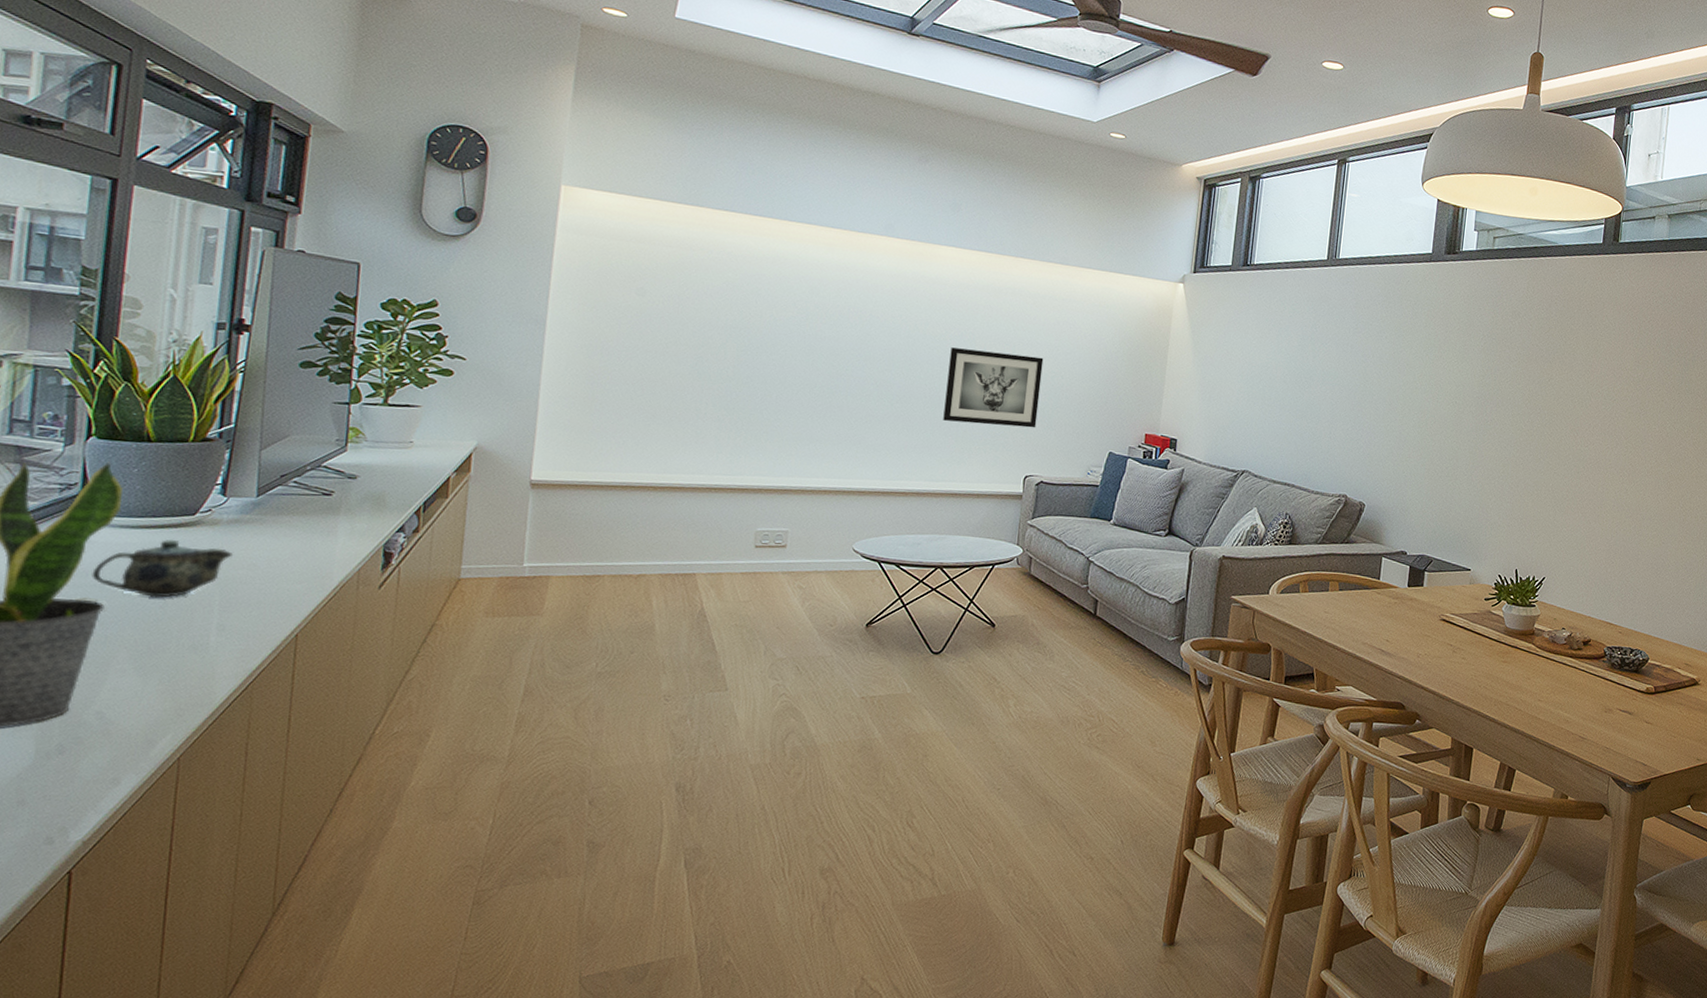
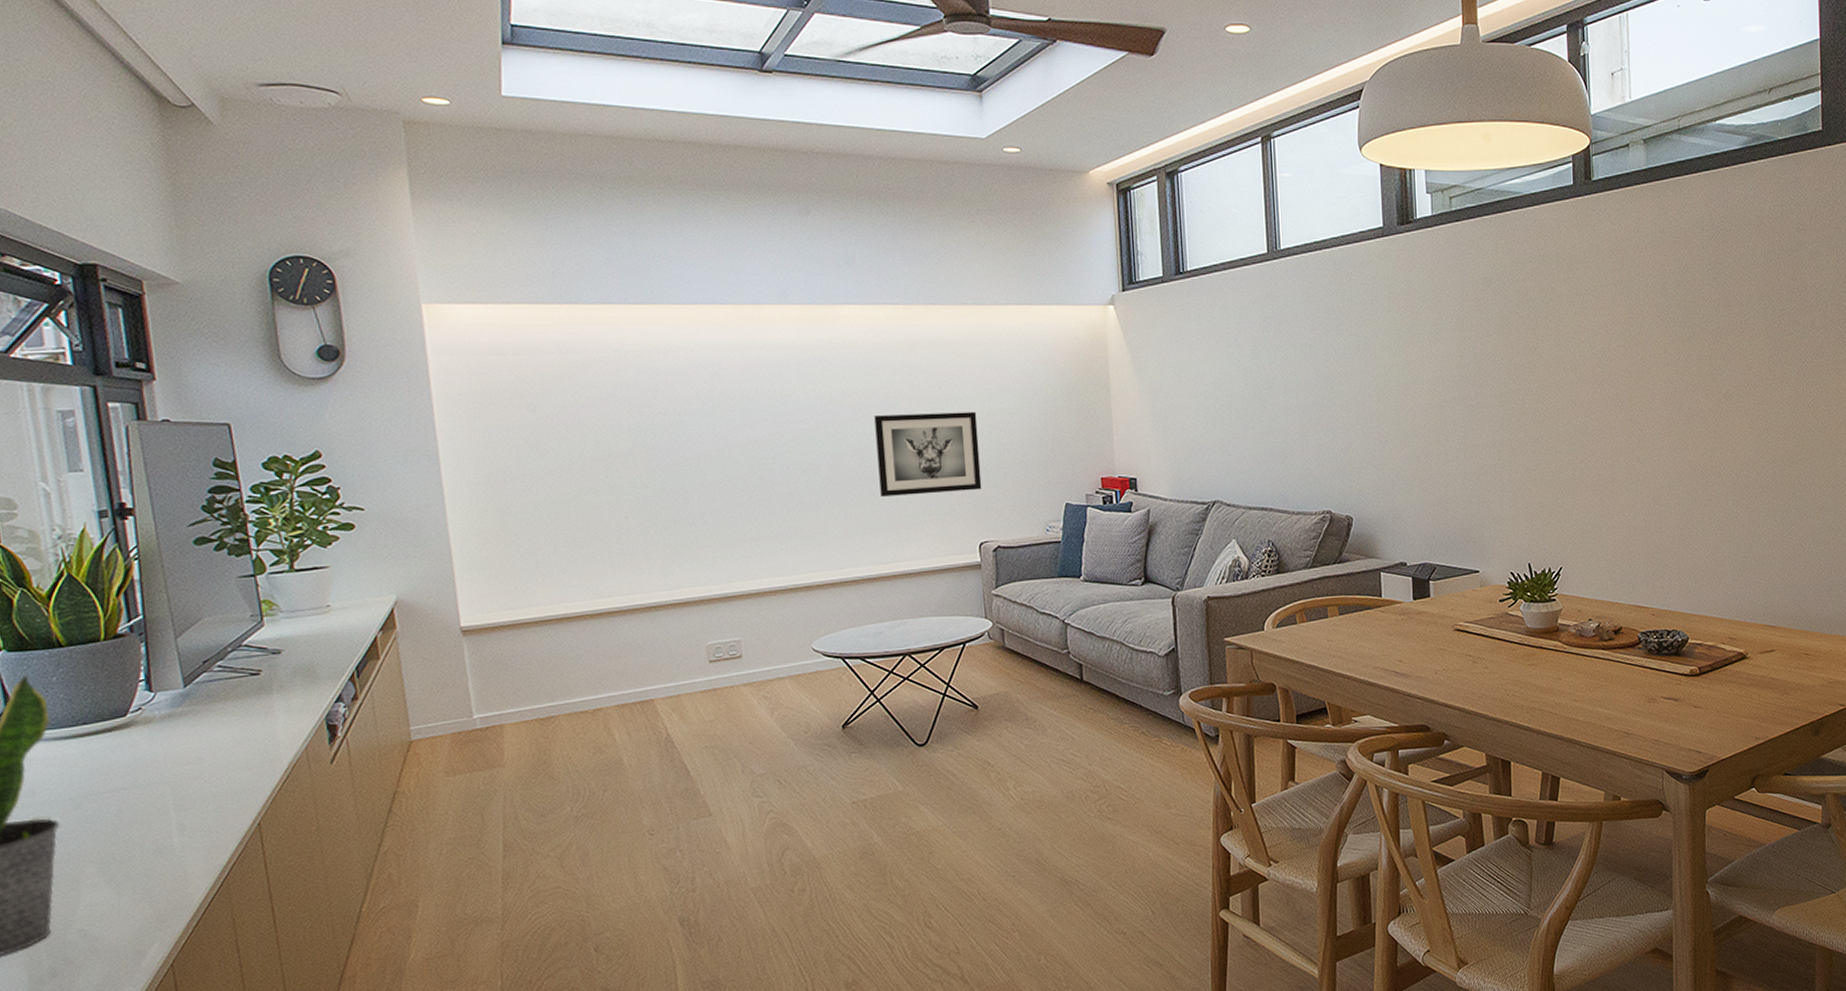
teapot: present [91,539,234,598] -> none [37,744,176,807]

